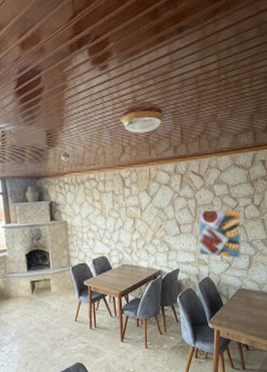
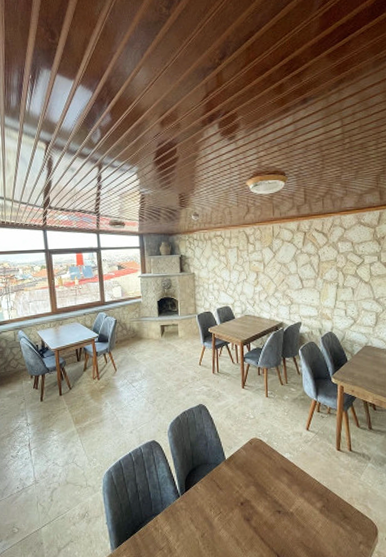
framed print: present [198,209,242,259] -> none [321,266,368,315]

